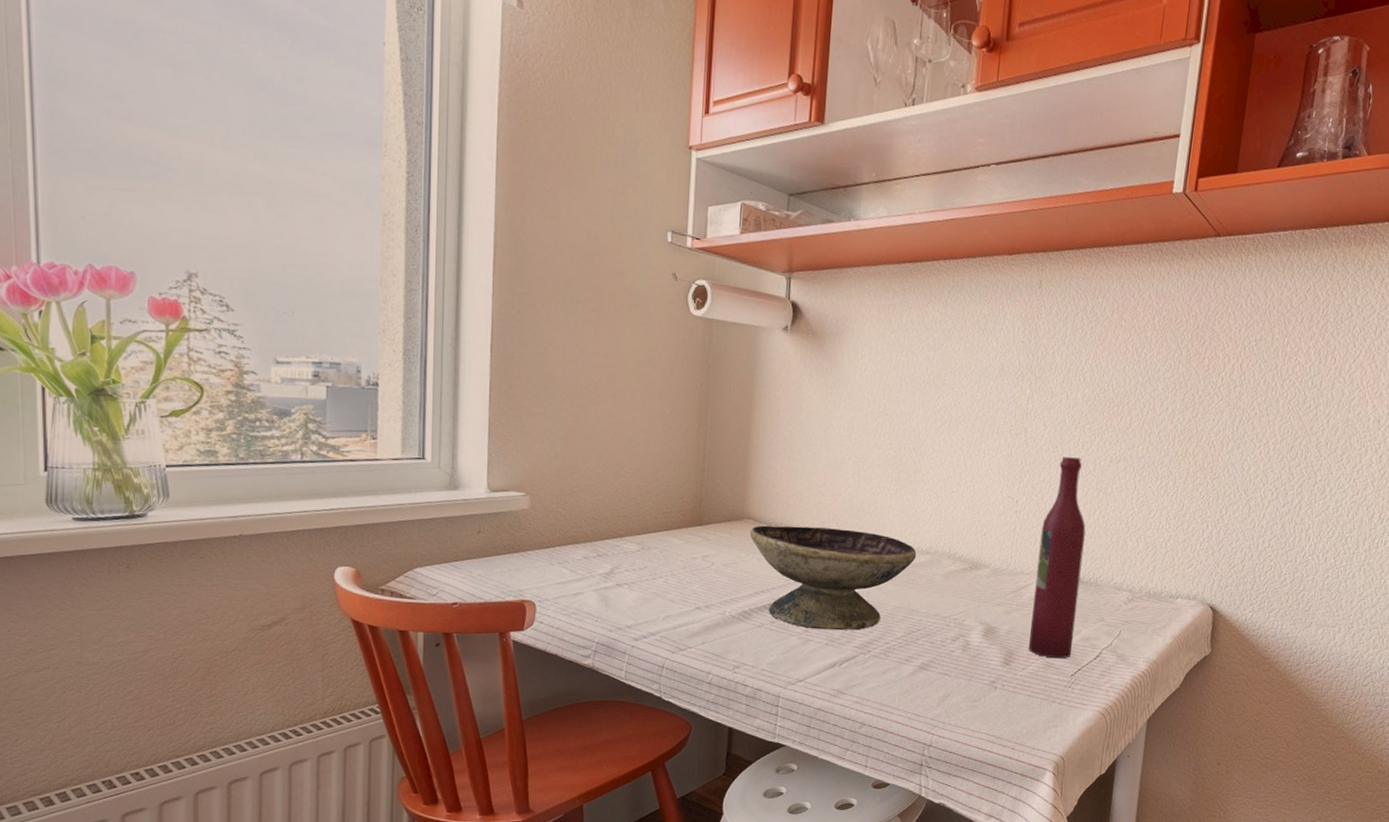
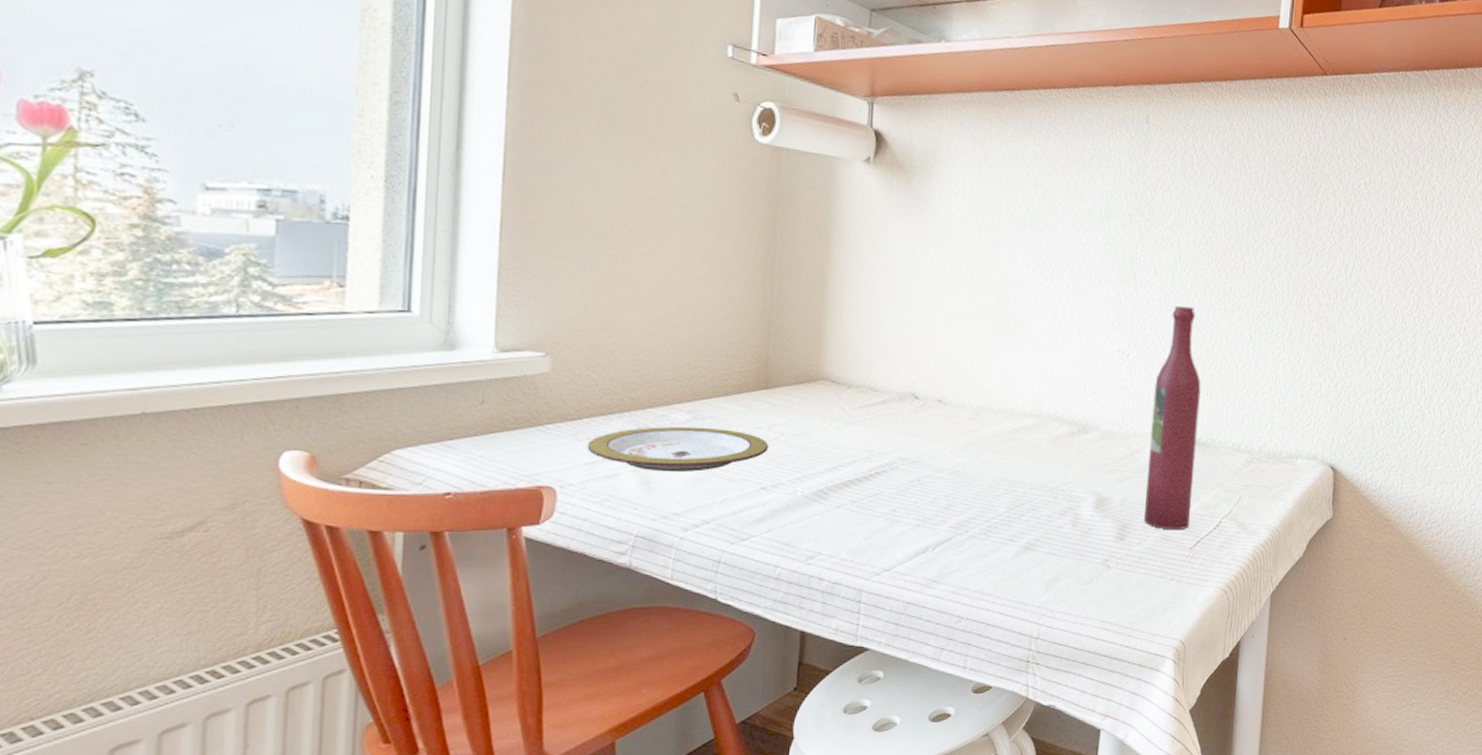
plate: none [558,555,703,593] -> present [587,426,769,472]
decorative bowl: present [749,525,917,631] -> none [826,387,1019,509]

